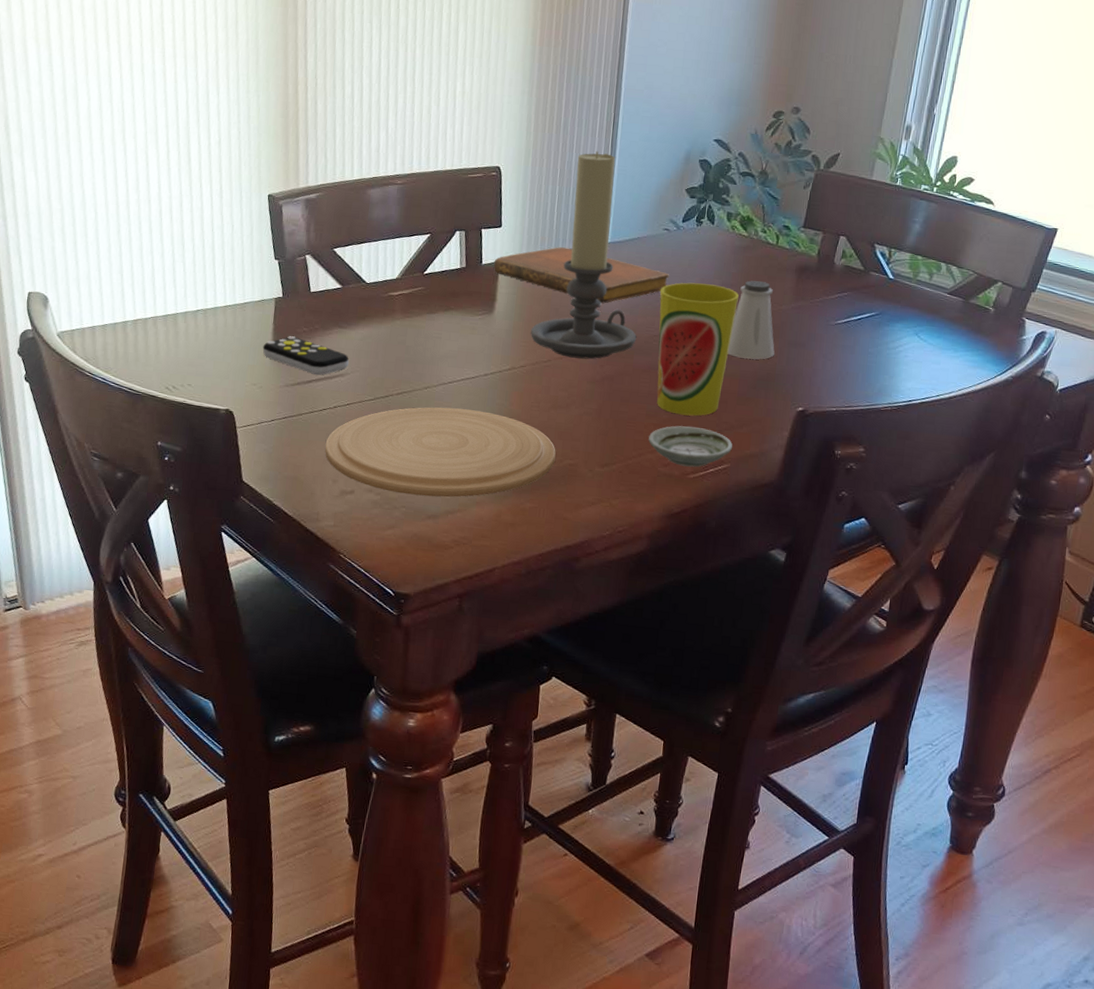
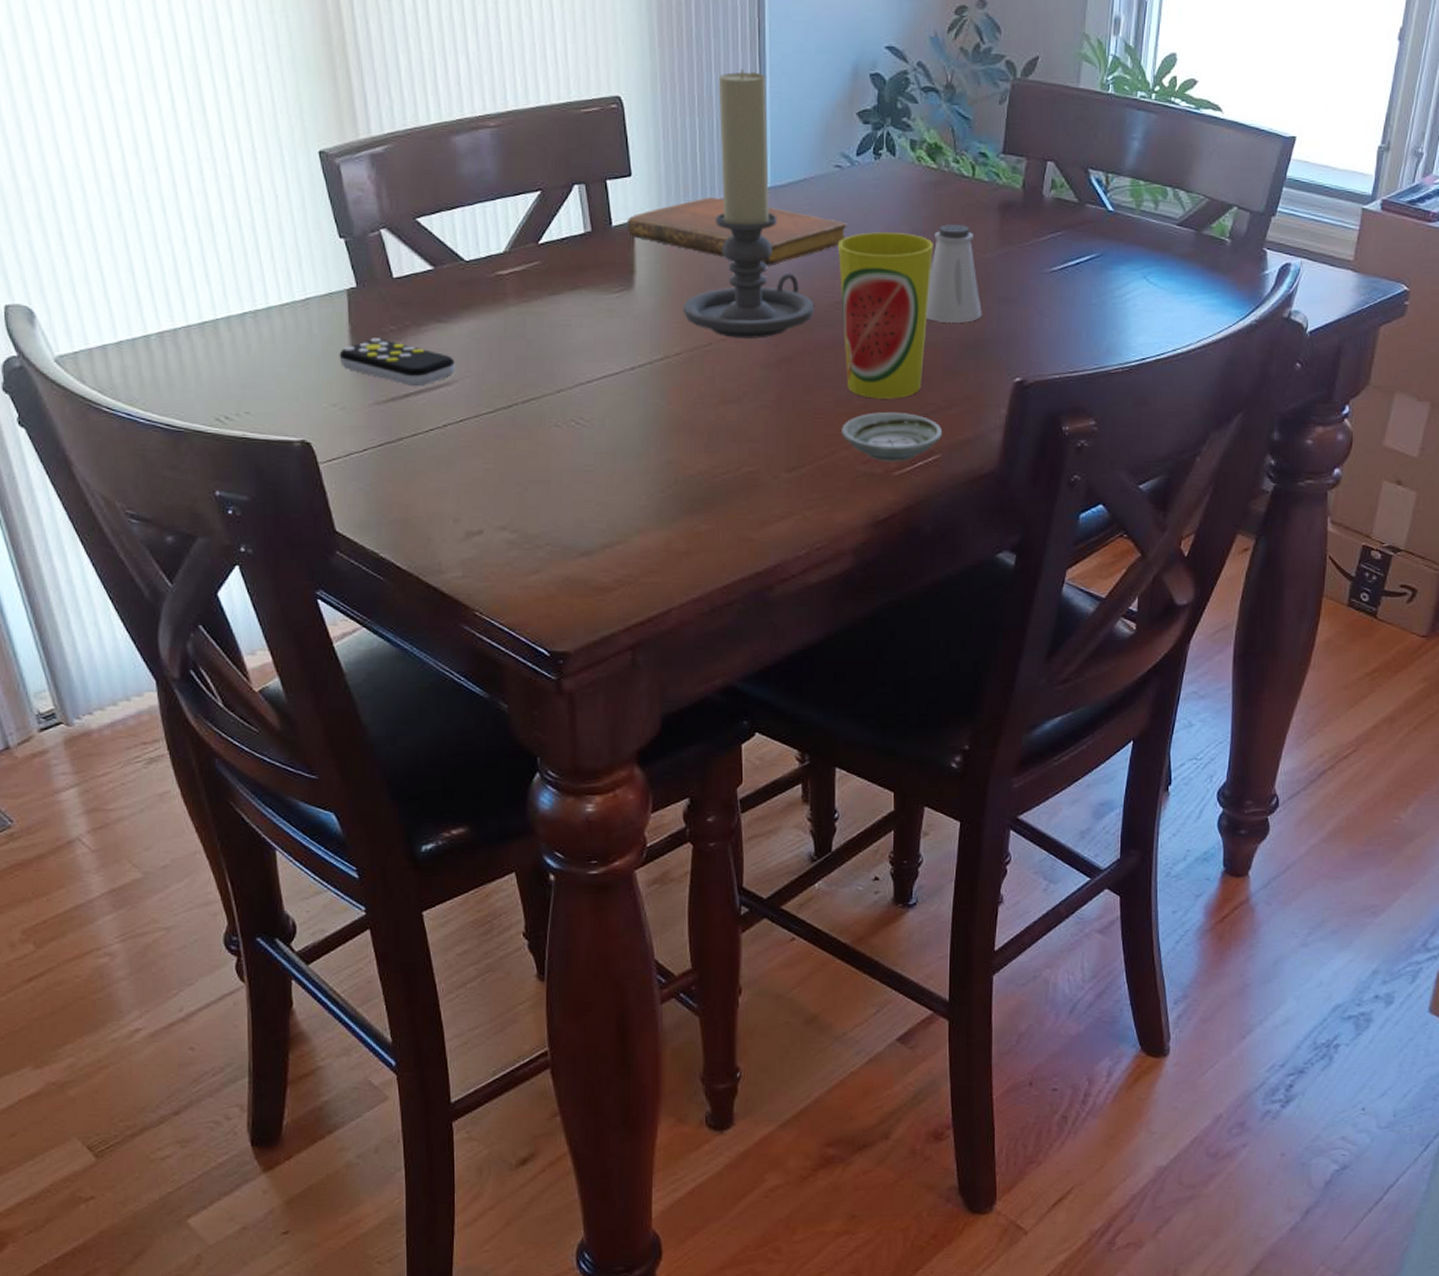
plate: present [324,407,556,497] -> none [438,414,730,529]

